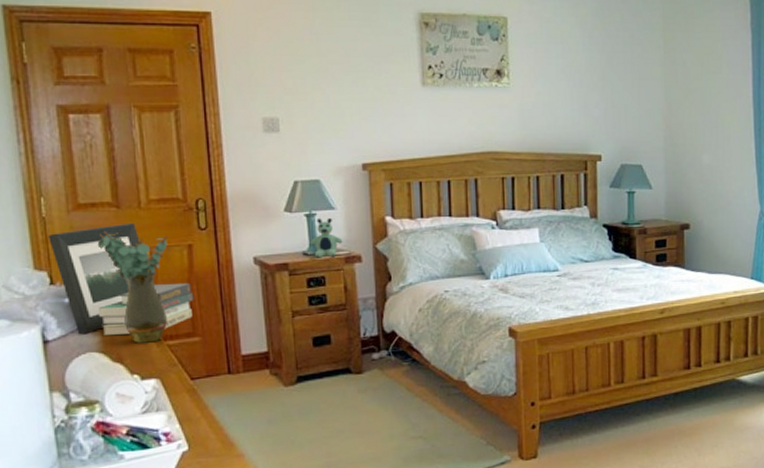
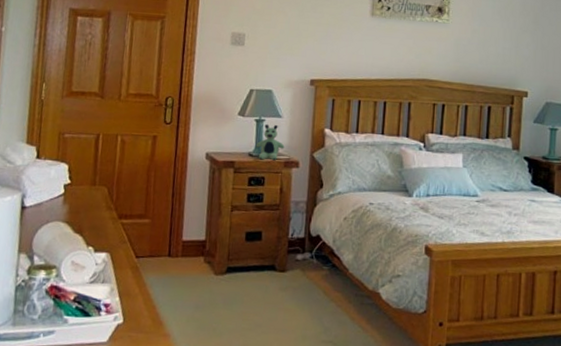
picture frame: present [48,222,140,335] -> none [42,111,115,205]
vase: present [97,230,168,343] -> none [80,116,138,219]
books: present [98,282,194,335] -> none [70,167,151,209]

